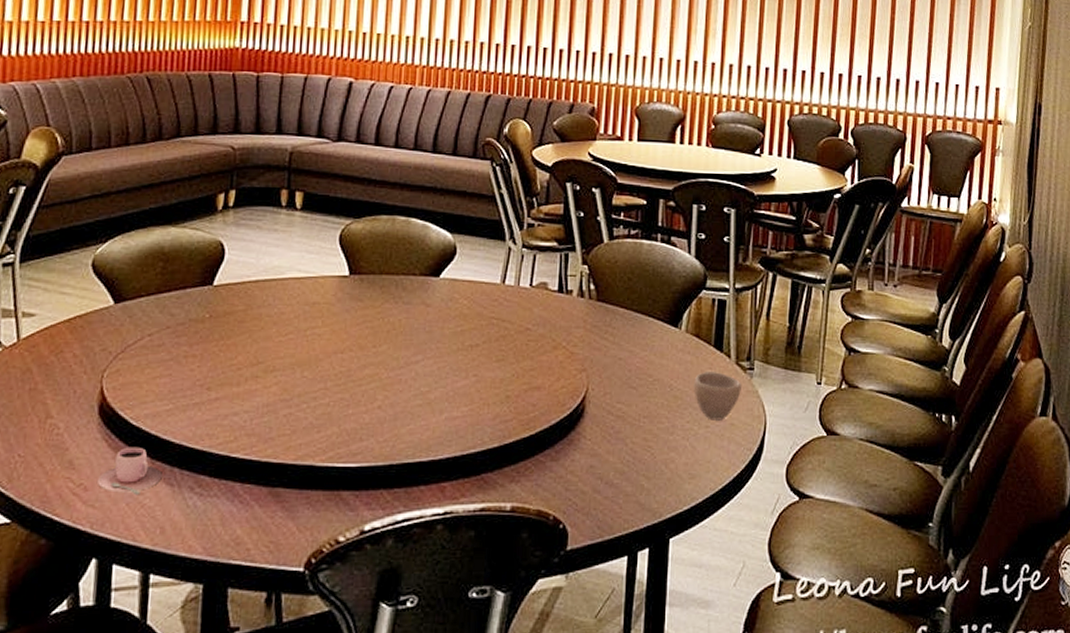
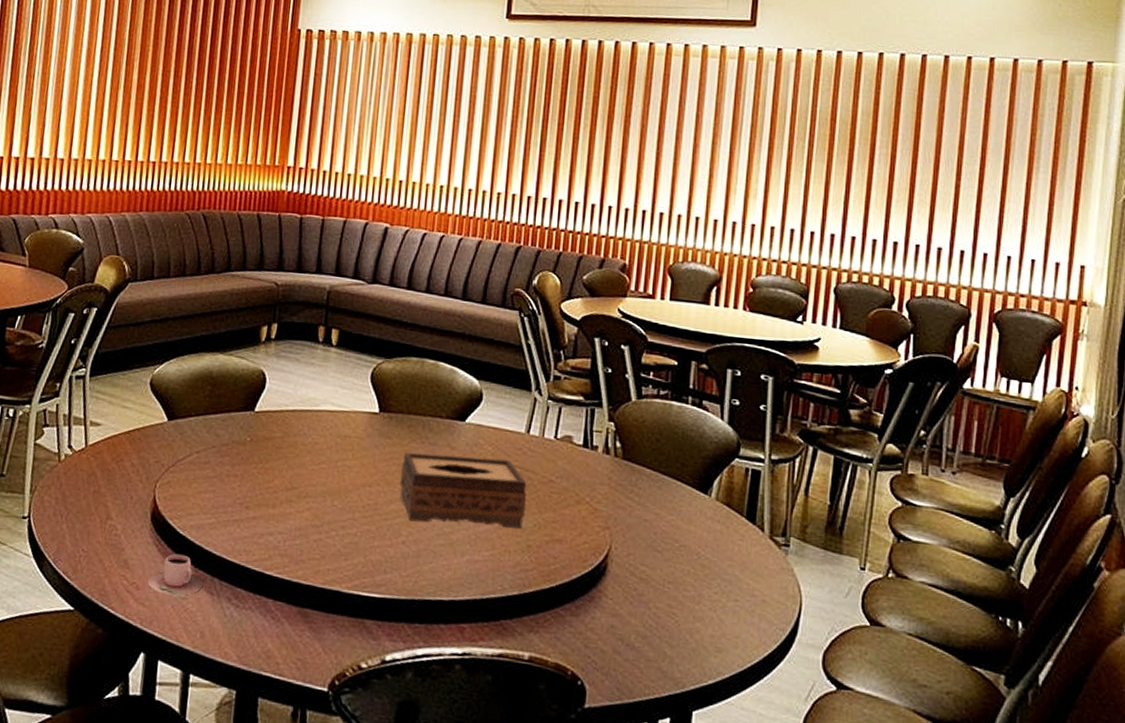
tissue box: none [374,312,504,384] -> present [400,452,527,529]
cup: present [694,370,743,421] -> none [723,542,776,596]

